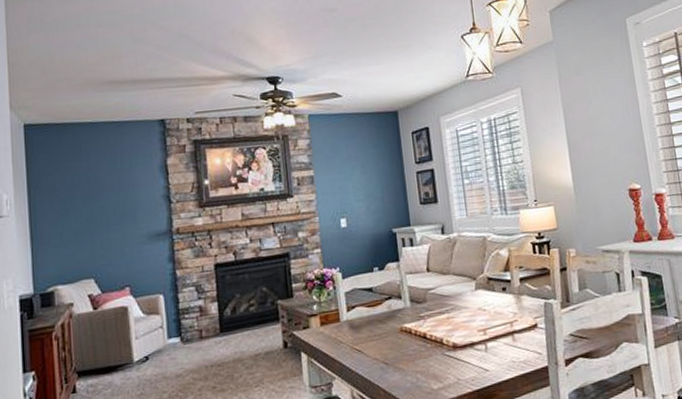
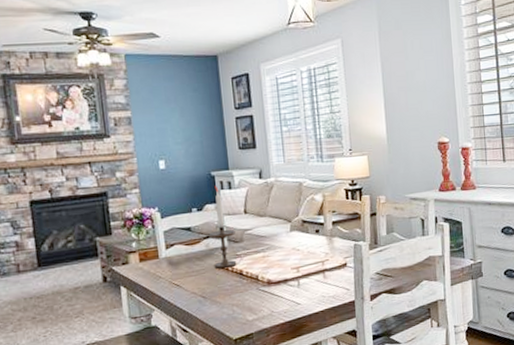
candlestick: none [390,244,420,333] -> present [208,186,237,269]

